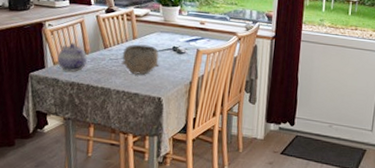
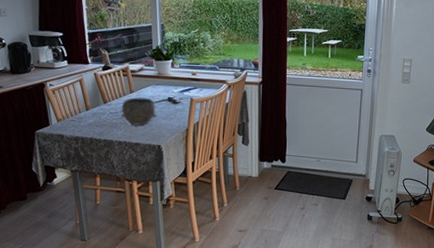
teapot: present [57,42,88,72] -> none [60,100,89,127]

